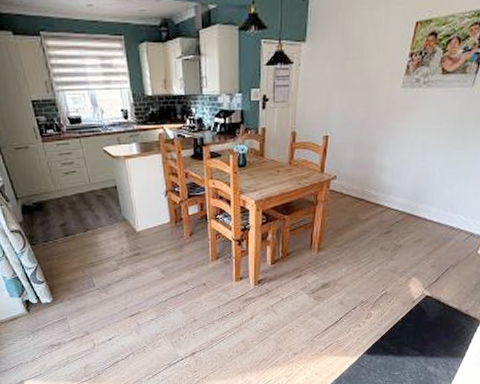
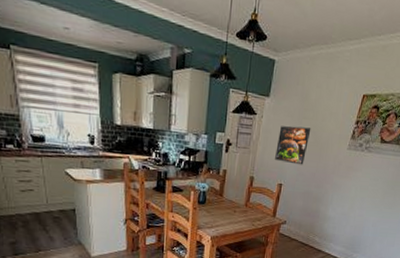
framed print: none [318,69,357,112] -> present [275,125,311,165]

